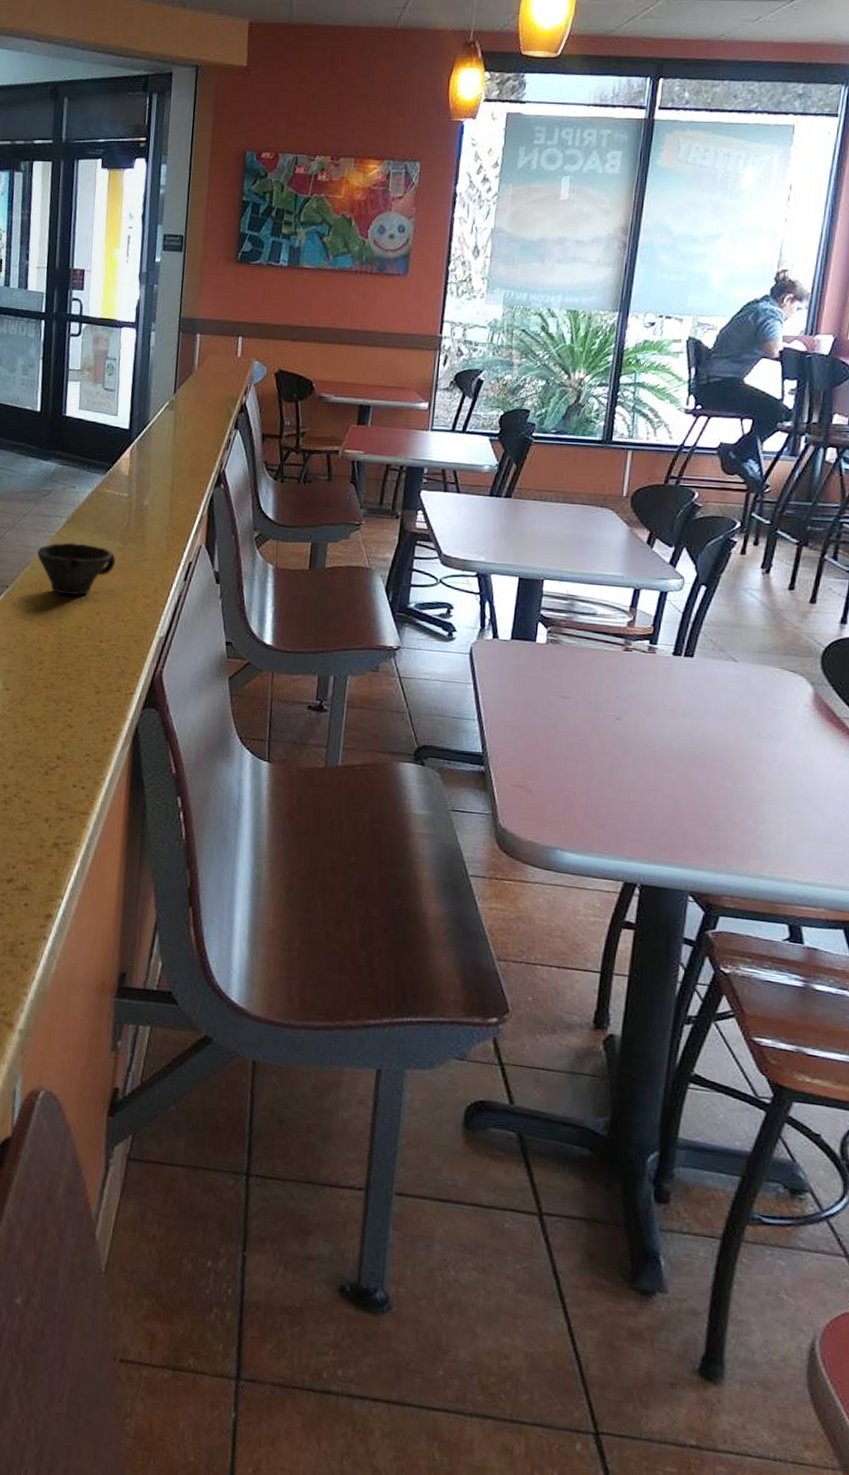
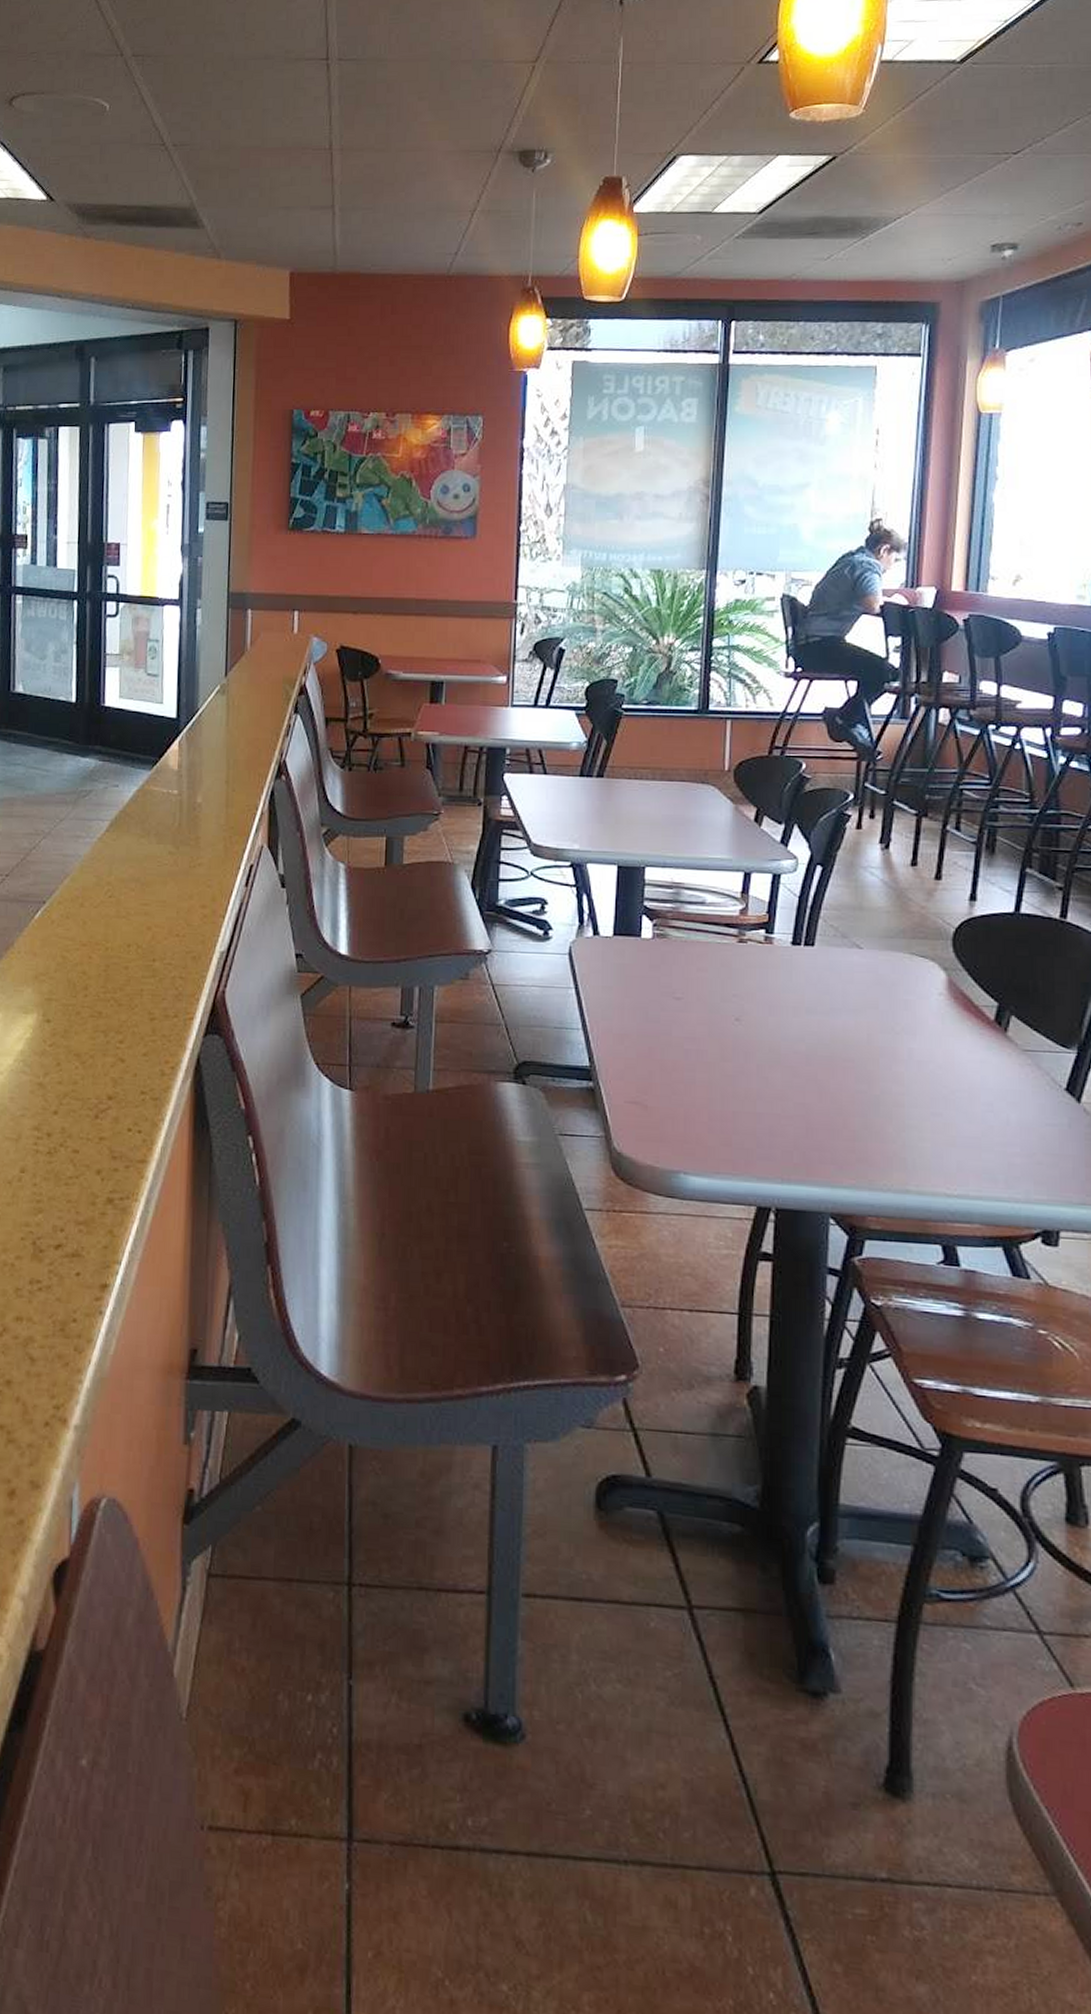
cup: present [36,542,115,595] -> none [77,849,167,909]

